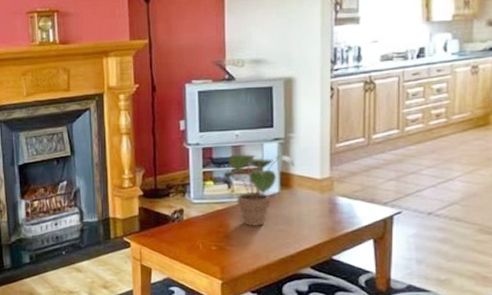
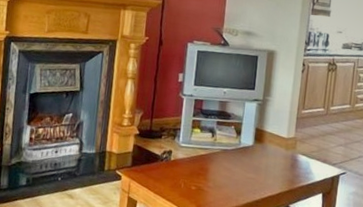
potted plant: present [223,153,295,226] -> none [209,108,268,173]

